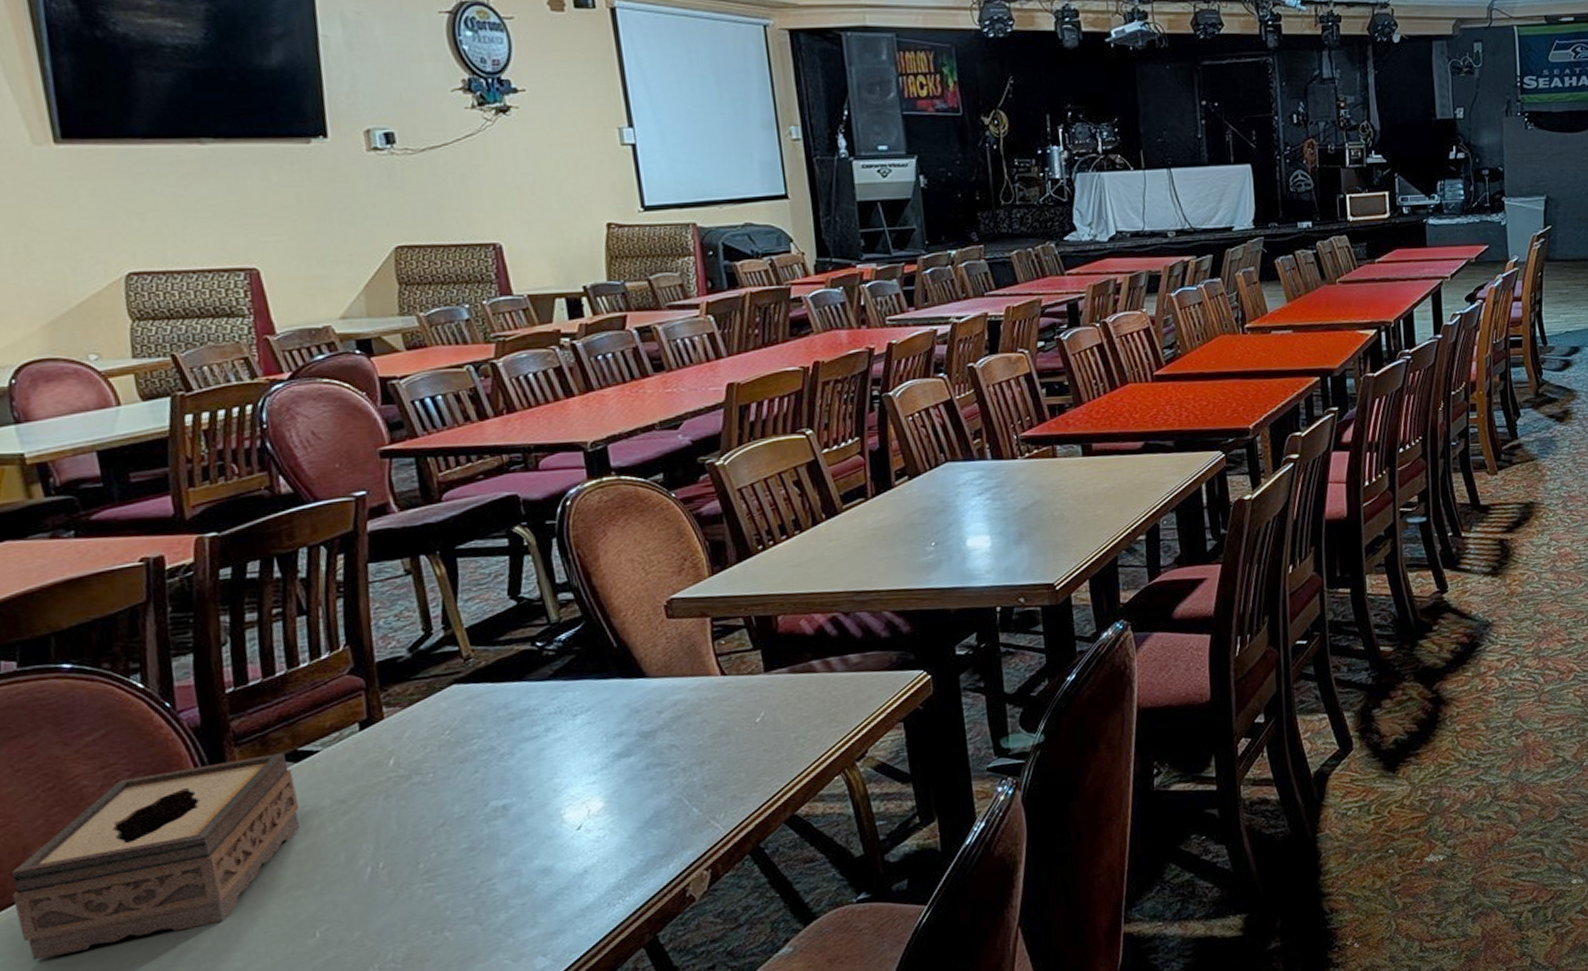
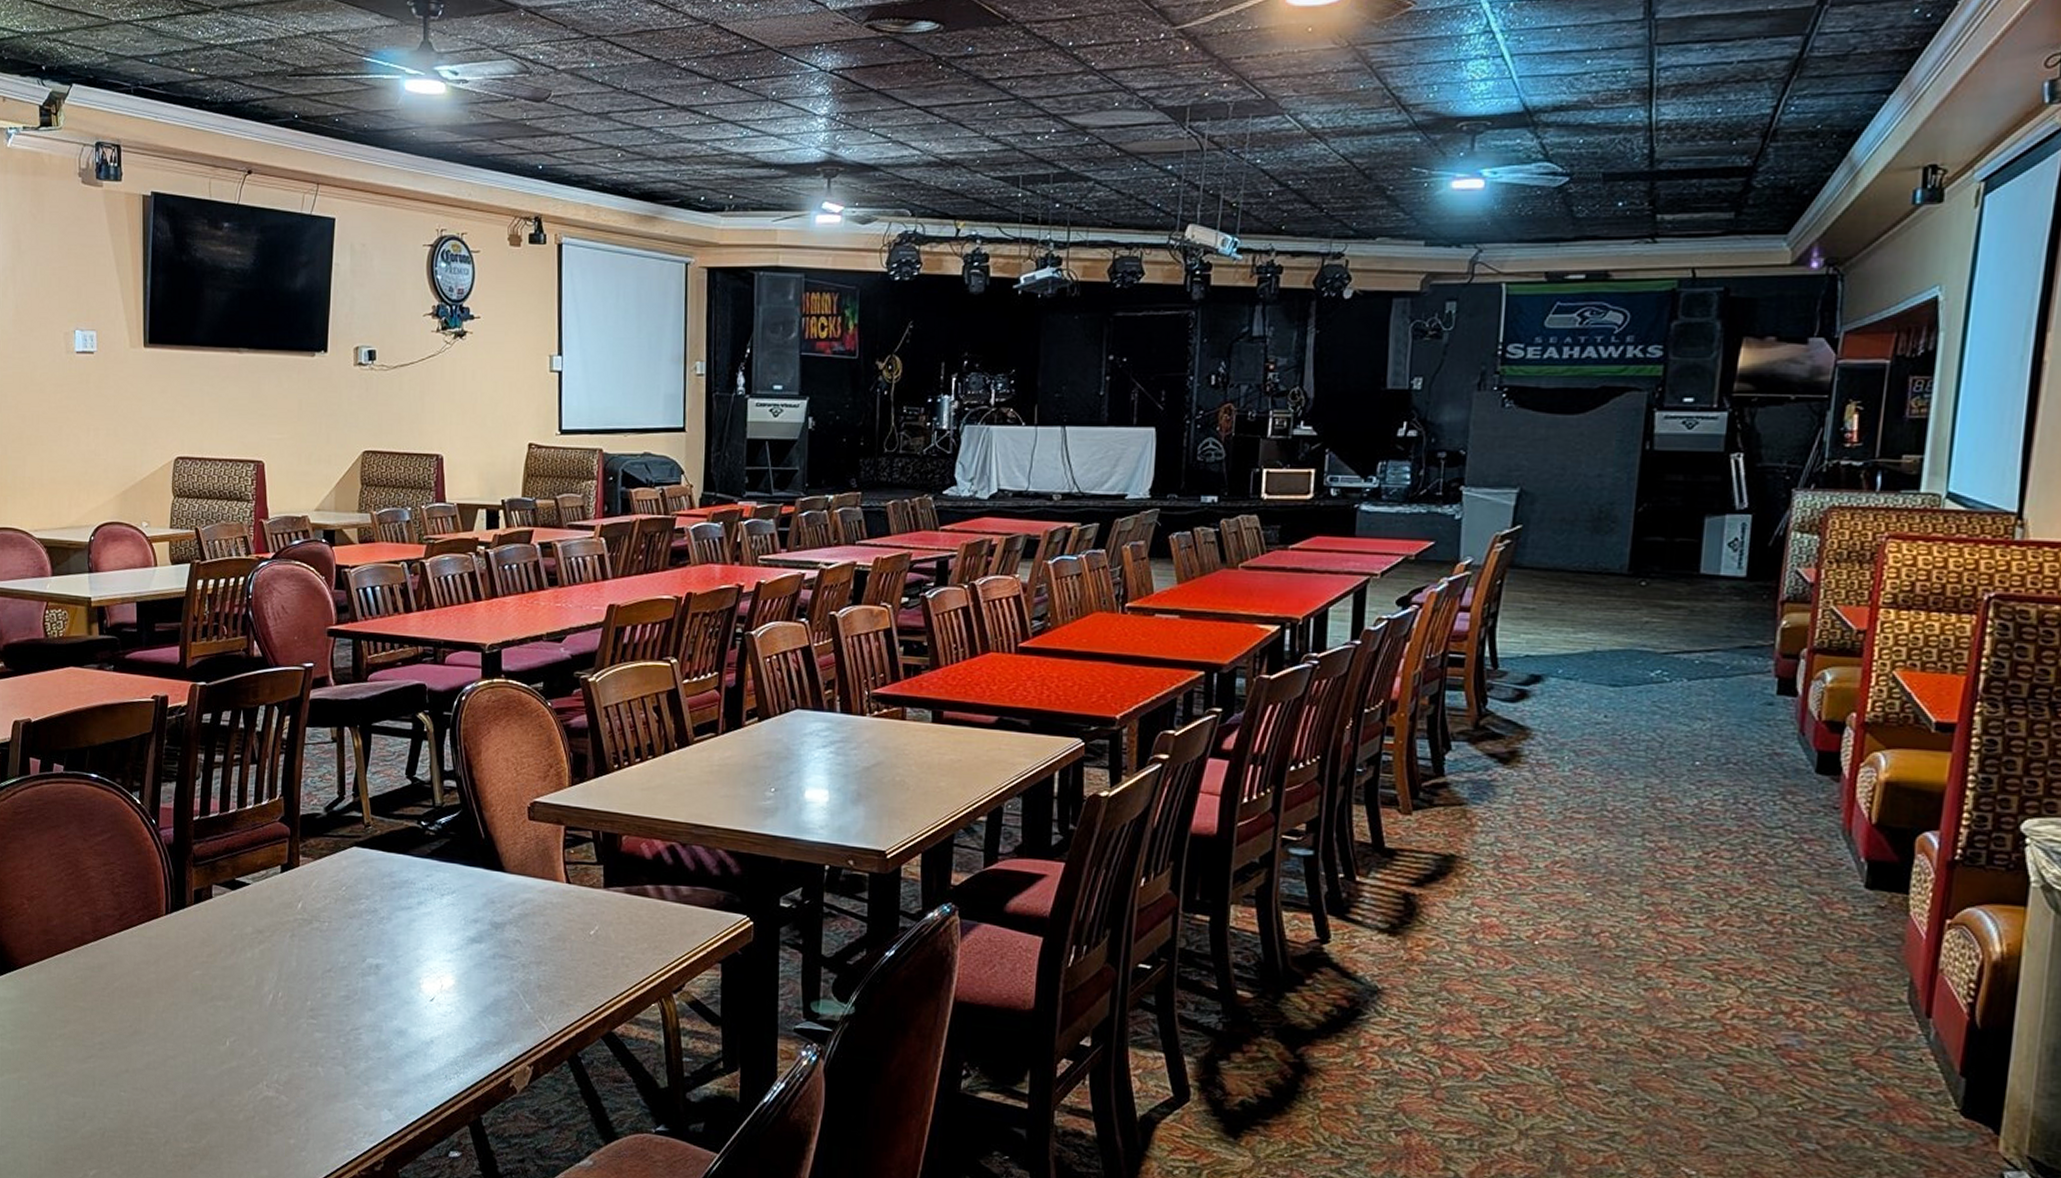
tissue box: present [12,753,300,961] -> none [35,877,230,1014]

